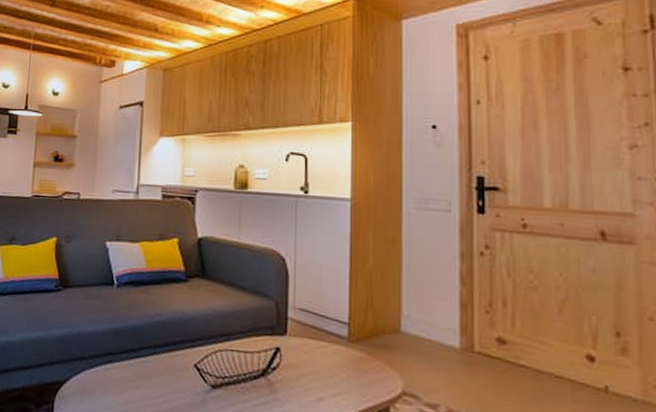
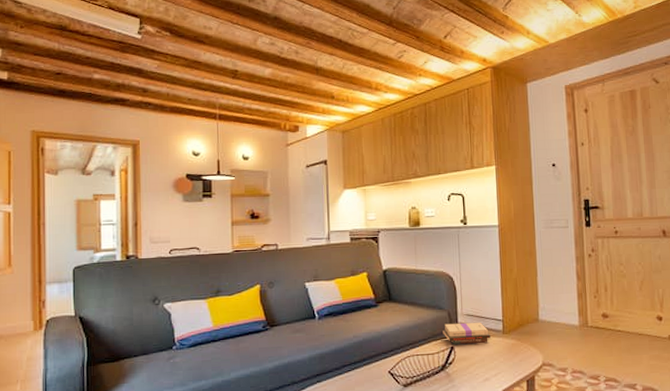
books: none [267,316,330,350] -> present [443,322,490,344]

